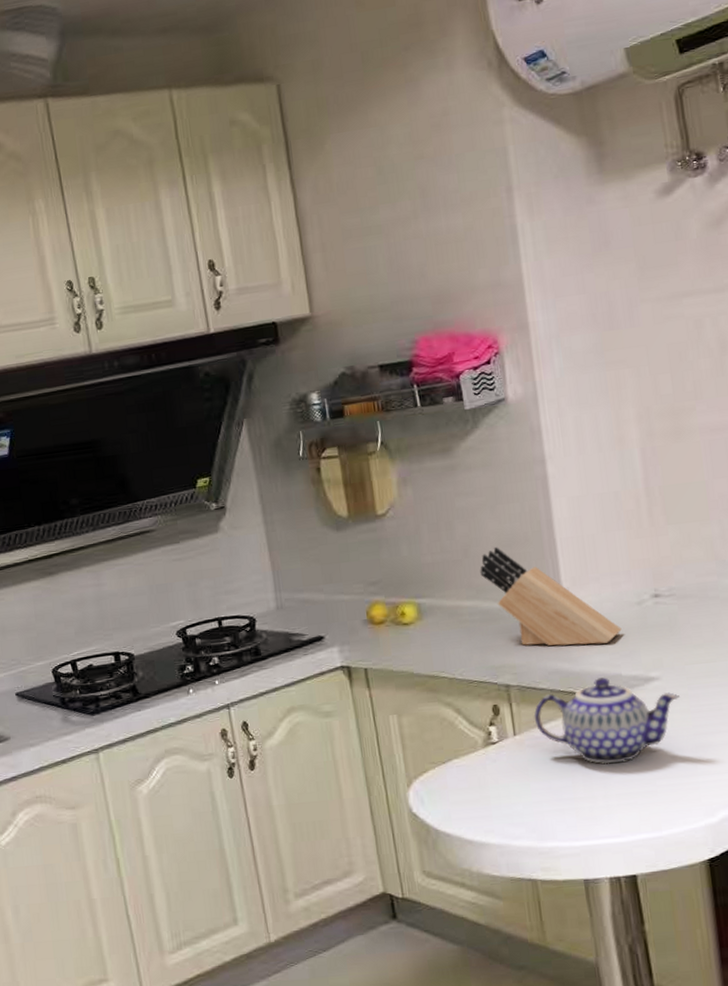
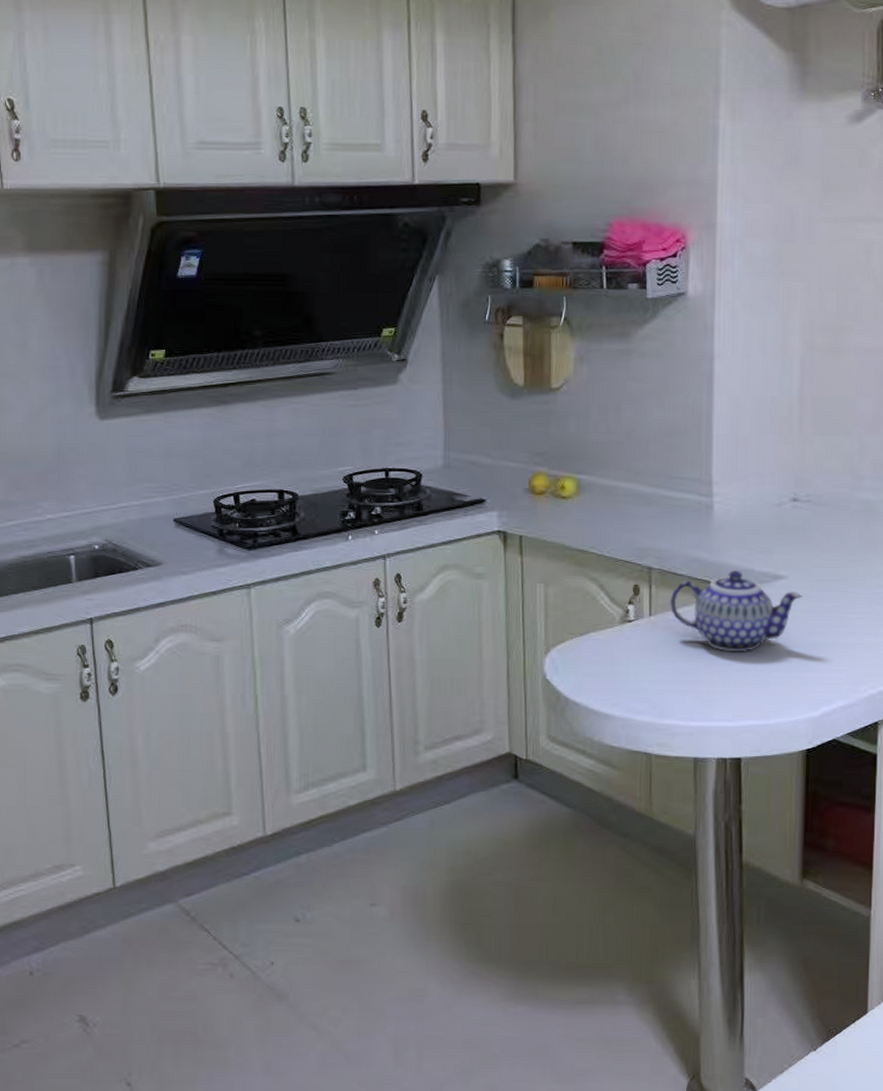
knife block: present [480,546,622,646] -> none [640,434,760,539]

